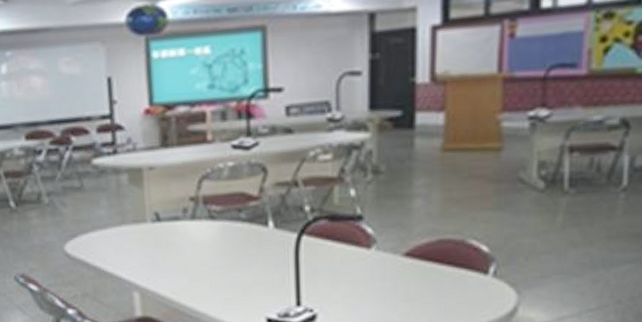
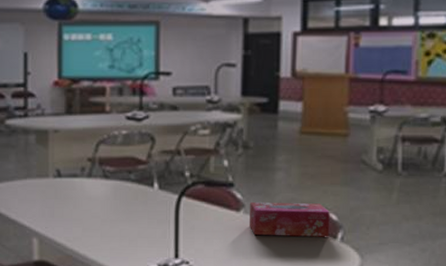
tissue box: none [382,233,480,275] -> present [248,202,330,237]

